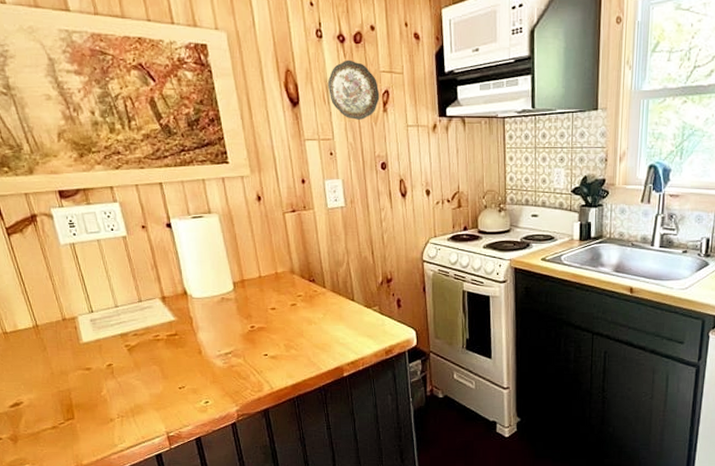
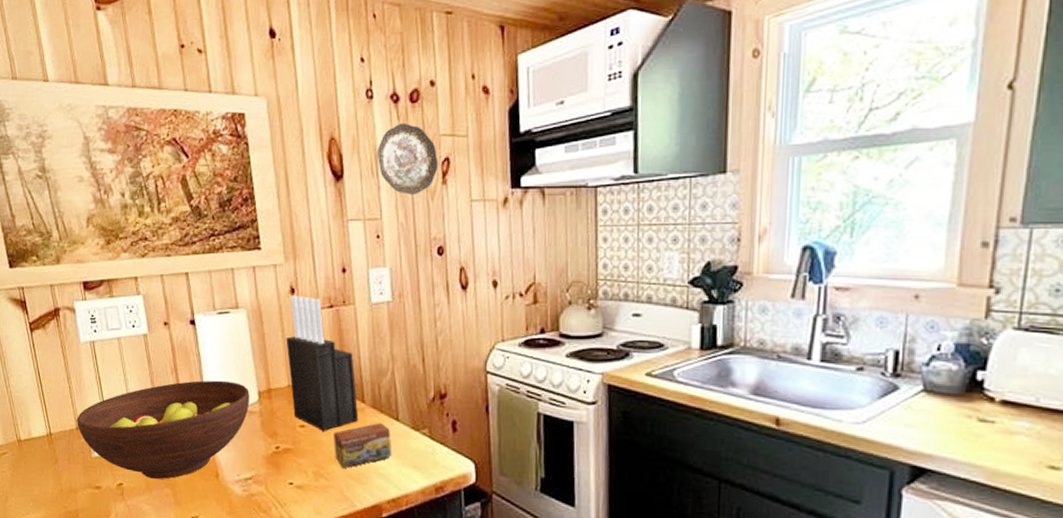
fruit bowl: none [62,274,226,358] -> present [77,380,250,479]
knife block: none [255,202,321,312] -> present [286,295,359,431]
tea box: none [300,303,350,340] -> present [333,423,392,468]

